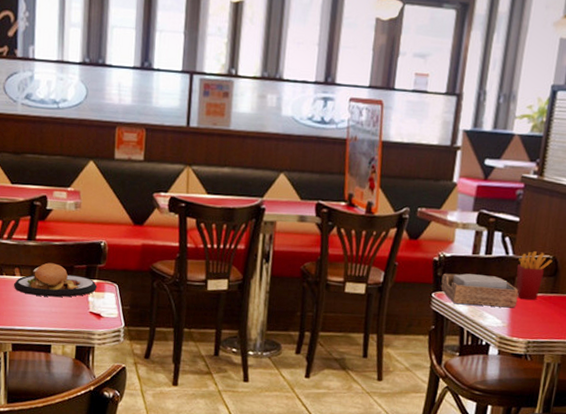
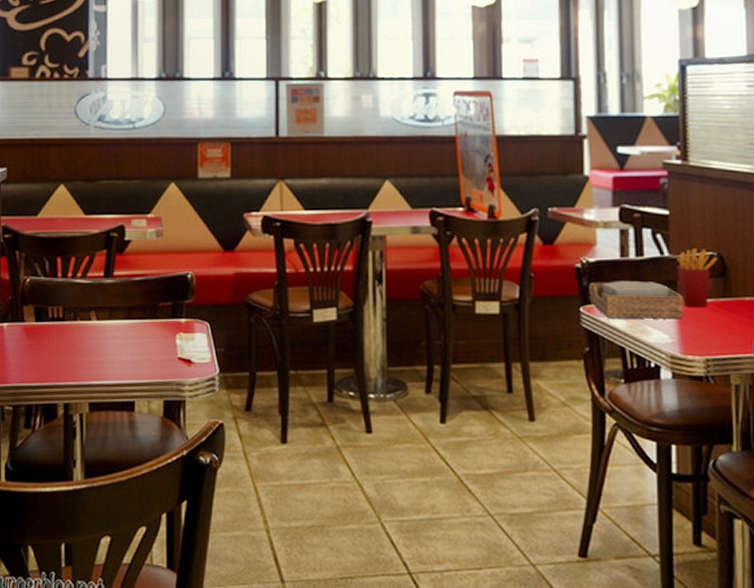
burger: present [13,262,98,298] -> none [89,302,186,343]

